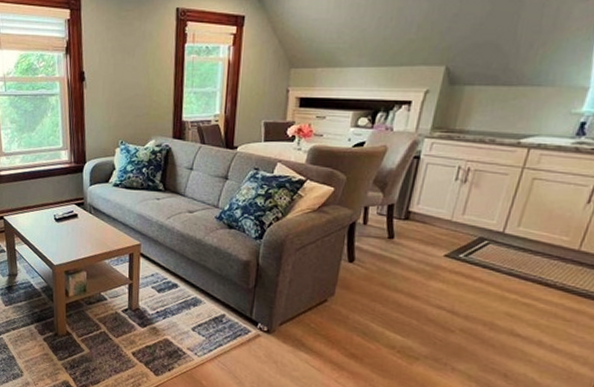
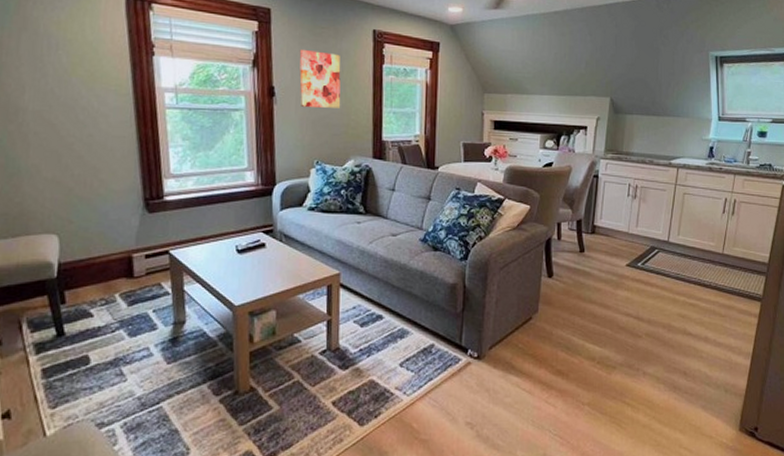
wall art: none [106,33,145,90] -> present [299,49,341,108]

